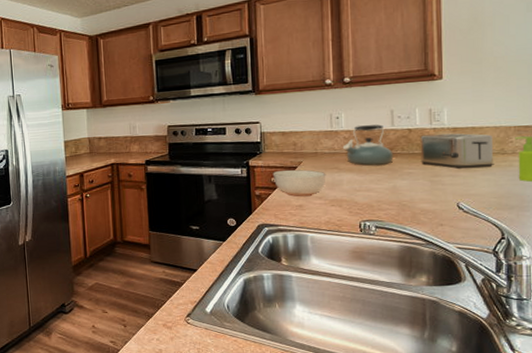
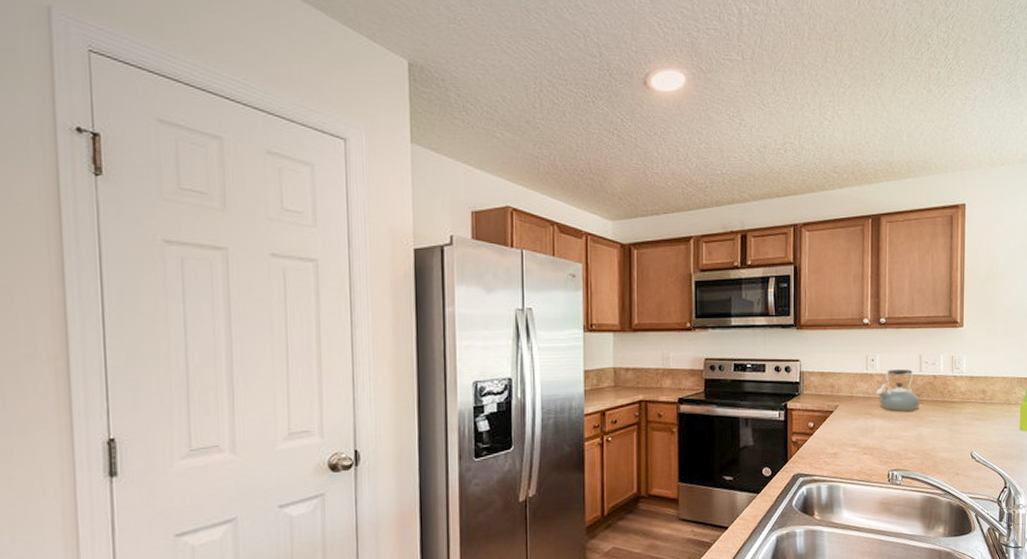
bowl: present [272,169,326,197] -> none [810,413,860,445]
toaster: present [420,133,493,170] -> none [943,381,1001,419]

